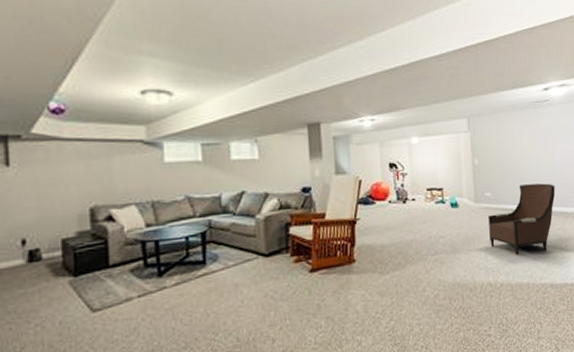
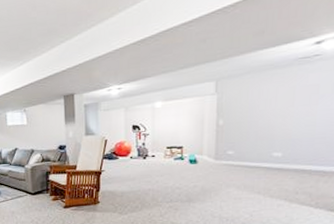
armchair: present [488,183,556,255] -> none [227,142,313,208]

